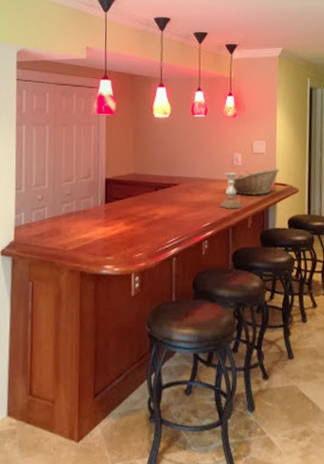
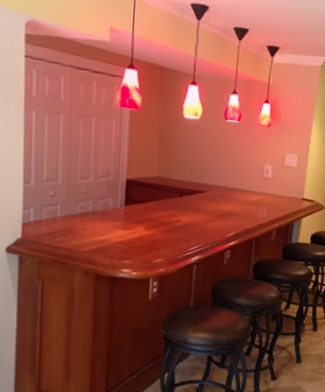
candle holder: present [220,172,242,209] -> none [245,183,268,221]
fruit basket: present [232,168,280,195] -> none [260,183,309,209]

